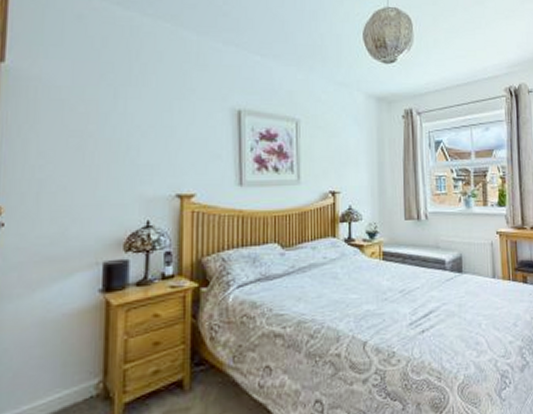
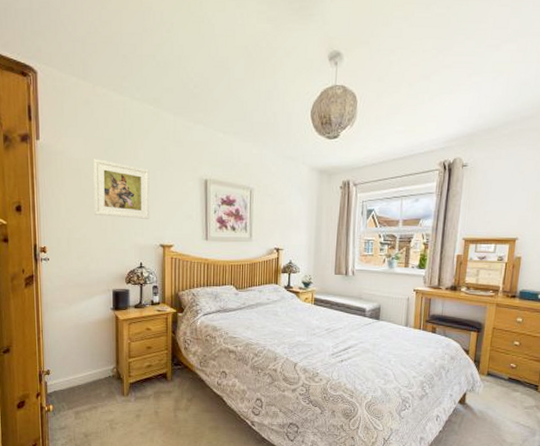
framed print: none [81,86,164,162] -> present [93,159,150,219]

